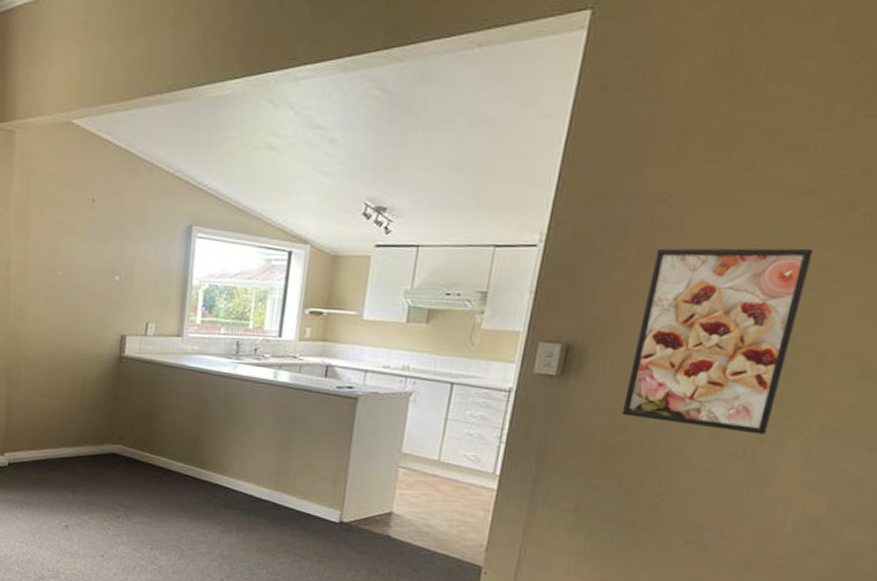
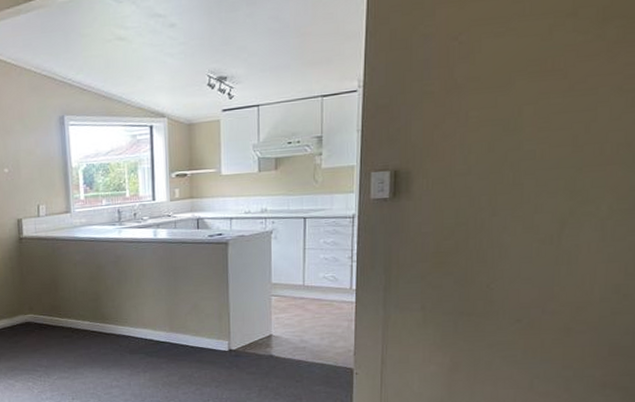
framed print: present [622,248,813,435] -> none [448,61,582,224]

